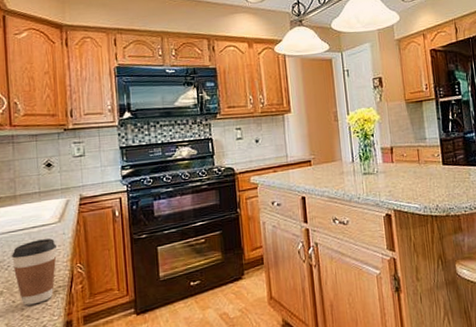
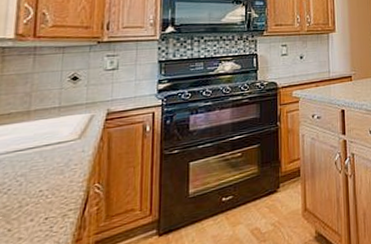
coffee cup: present [11,238,56,305] -> none [13,157,72,234]

